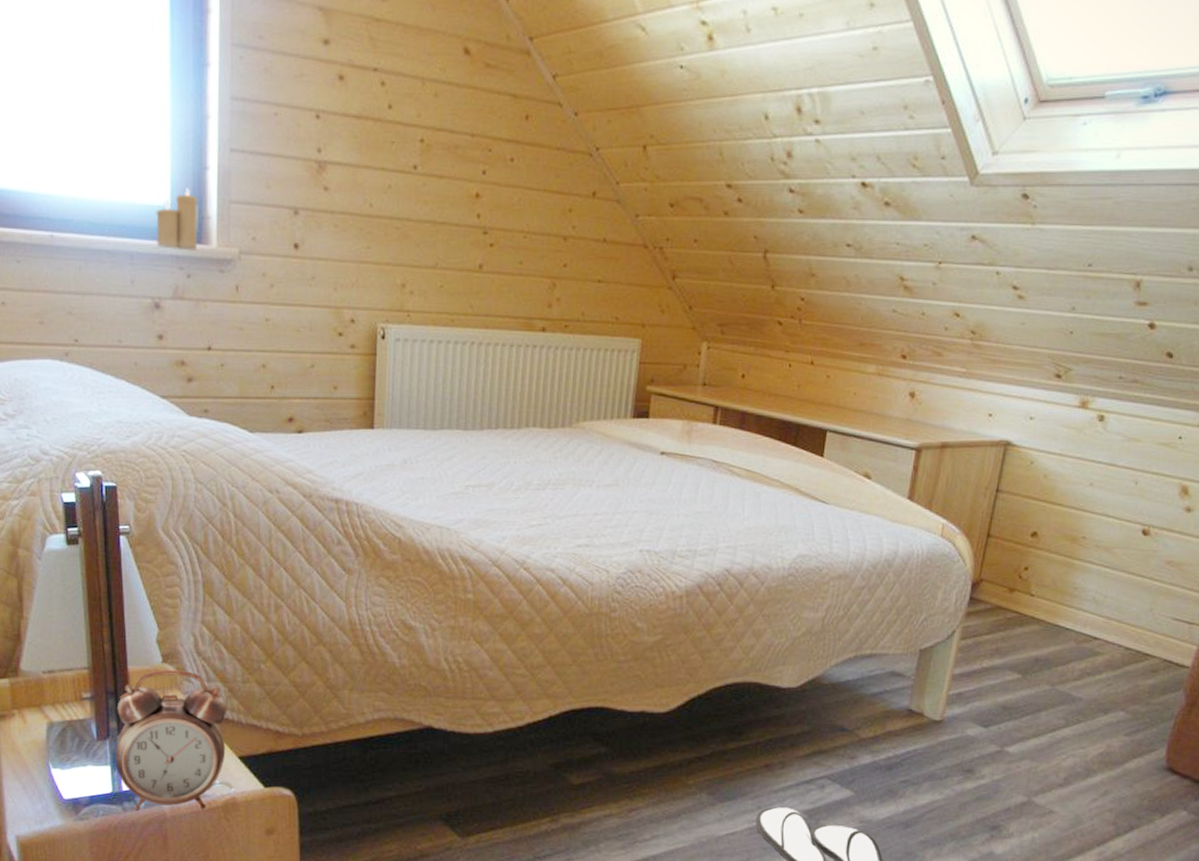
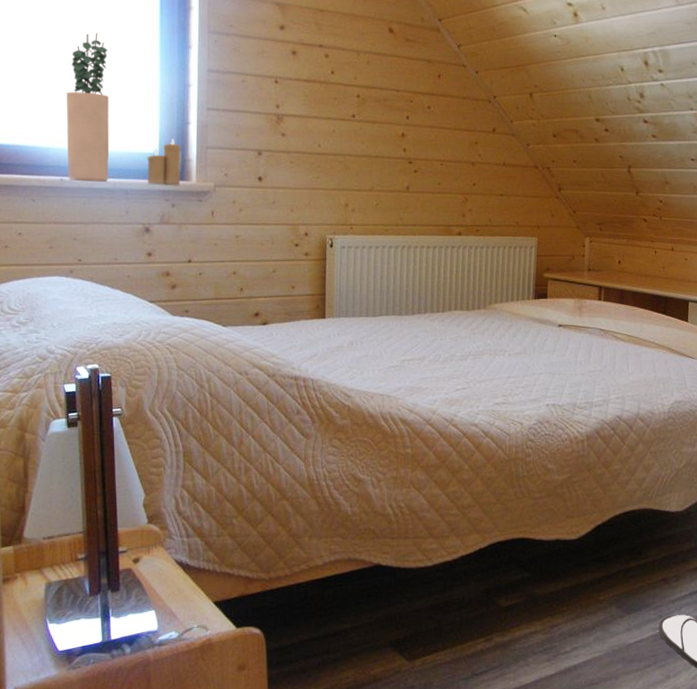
vase: none [55,41,109,243] -> present [67,33,109,183]
alarm clock: present [116,669,227,812] -> none [106,528,204,658]

